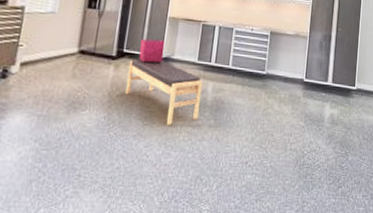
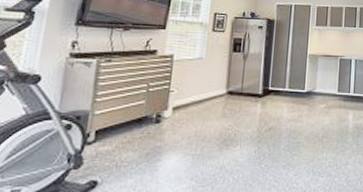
bench: present [125,59,203,125] -> none [273,95,344,154]
storage bin: present [139,38,165,63] -> none [283,76,307,98]

